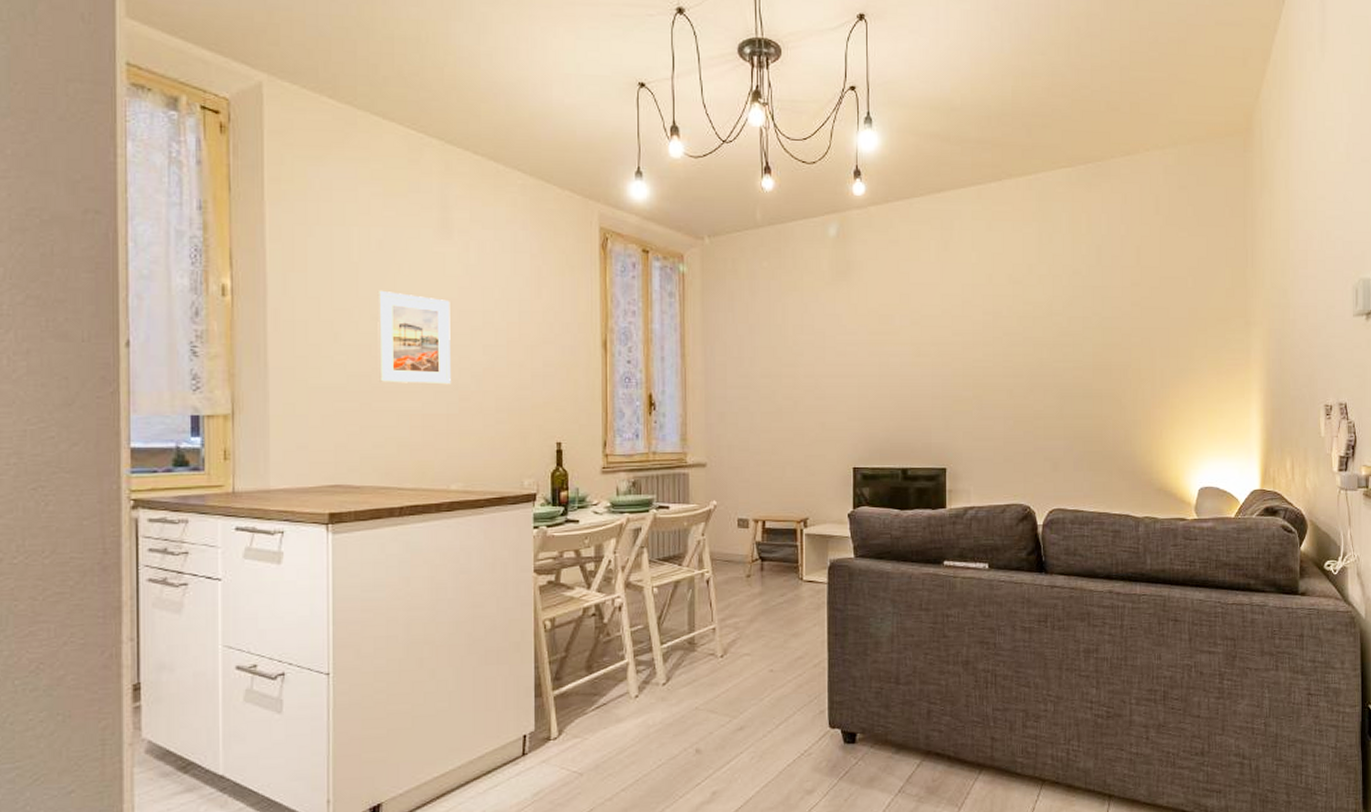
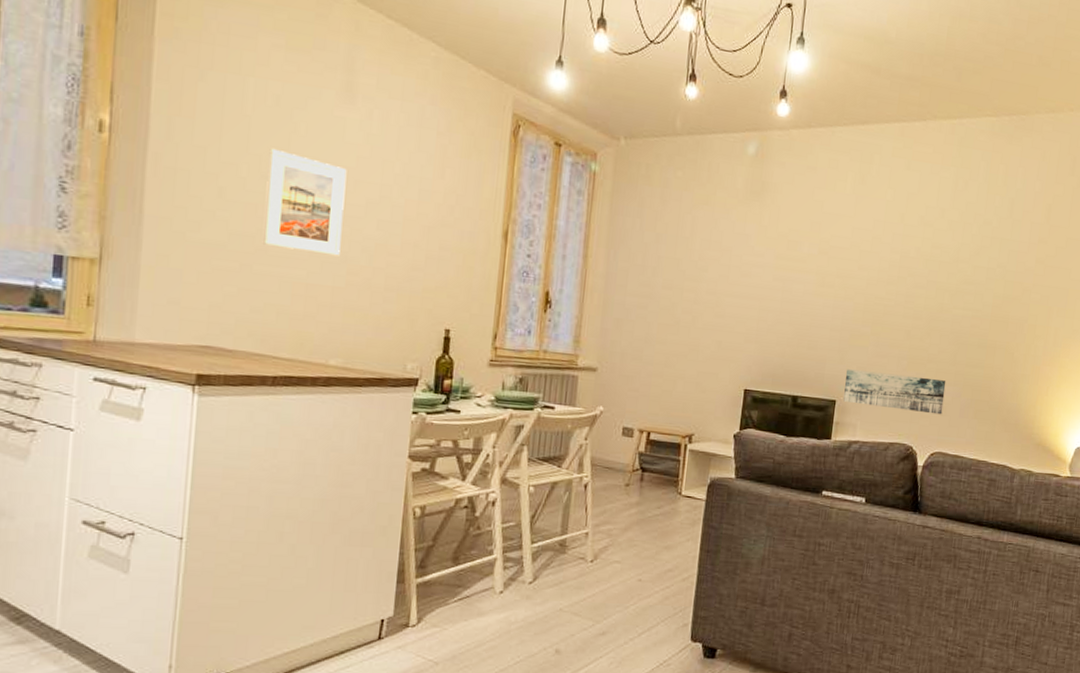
wall art: none [952,435,1056,471] -> present [843,369,946,415]

